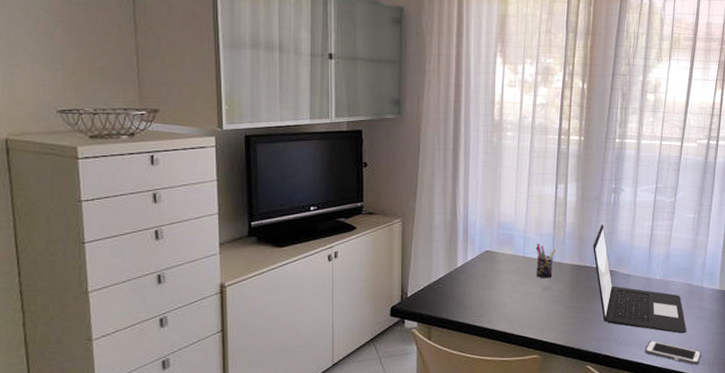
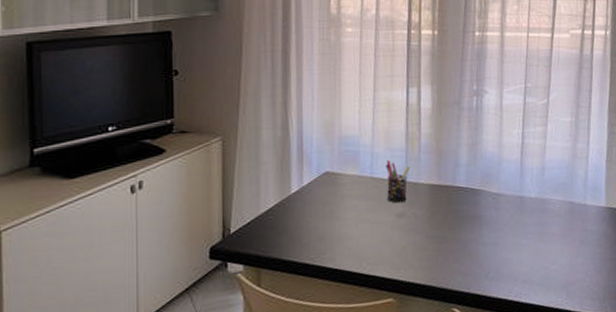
laptop: present [593,225,687,334] -> none [454,134,571,263]
cell phone: present [645,340,702,365] -> none [521,272,590,301]

